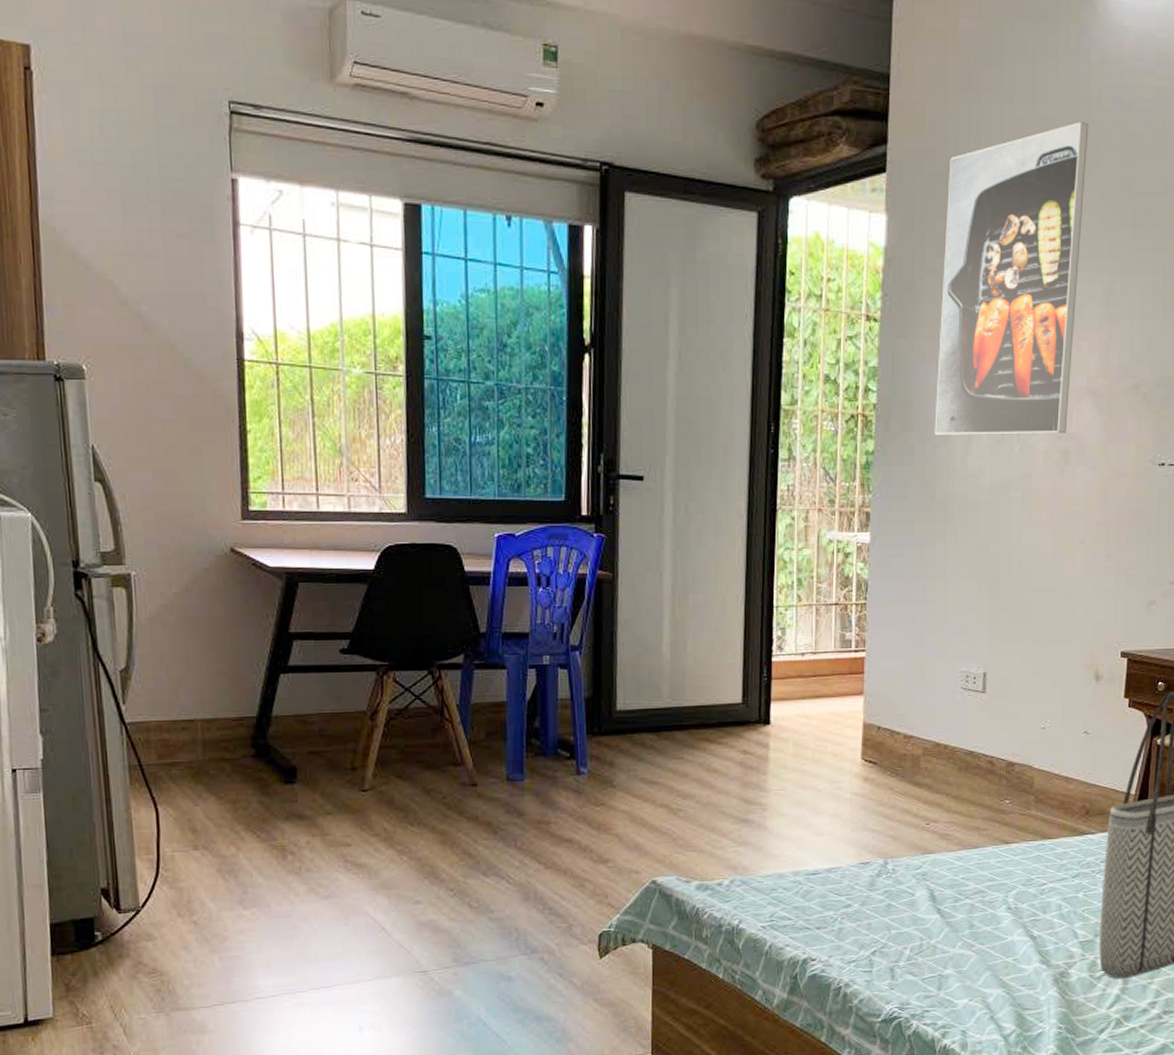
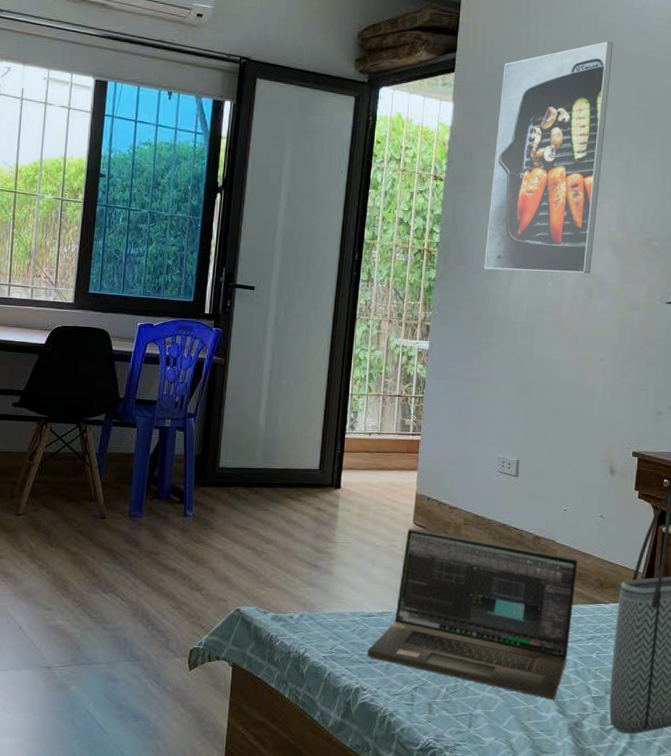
laptop: none [814,765,1060,950] -> present [367,528,578,700]

